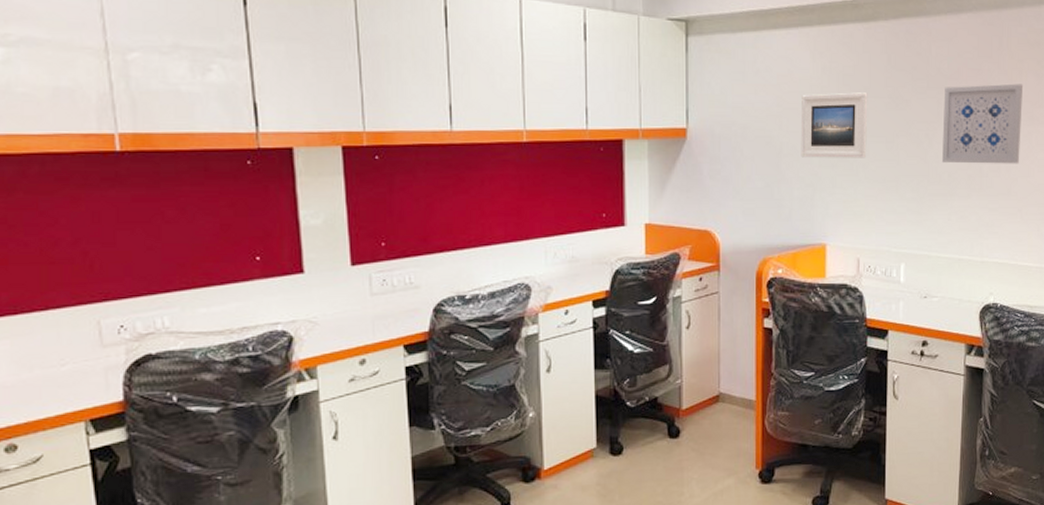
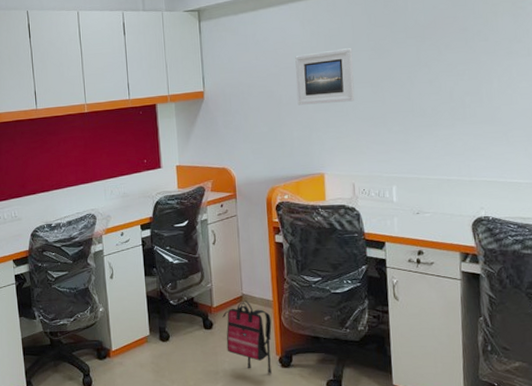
backpack: none [692,401,752,493] -> present [222,300,272,374]
wall art: present [941,83,1024,164] -> none [422,24,501,99]

